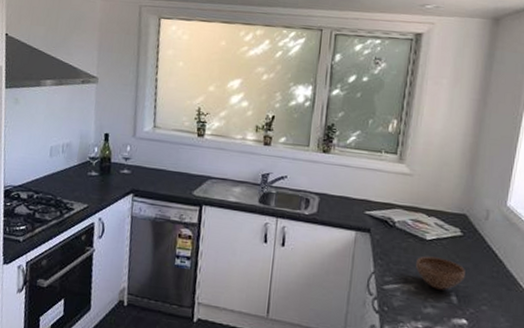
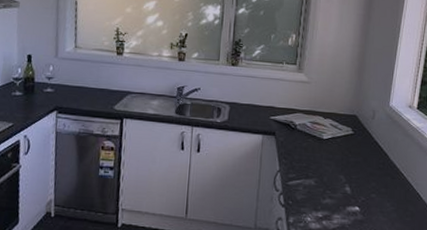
bowl: present [416,256,465,290] -> none [315,153,357,183]

